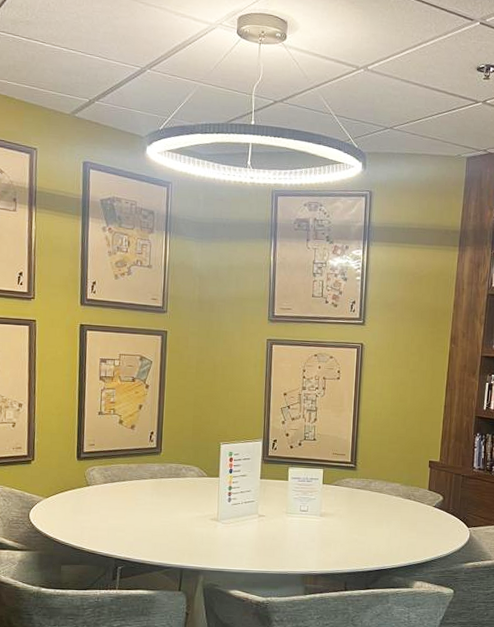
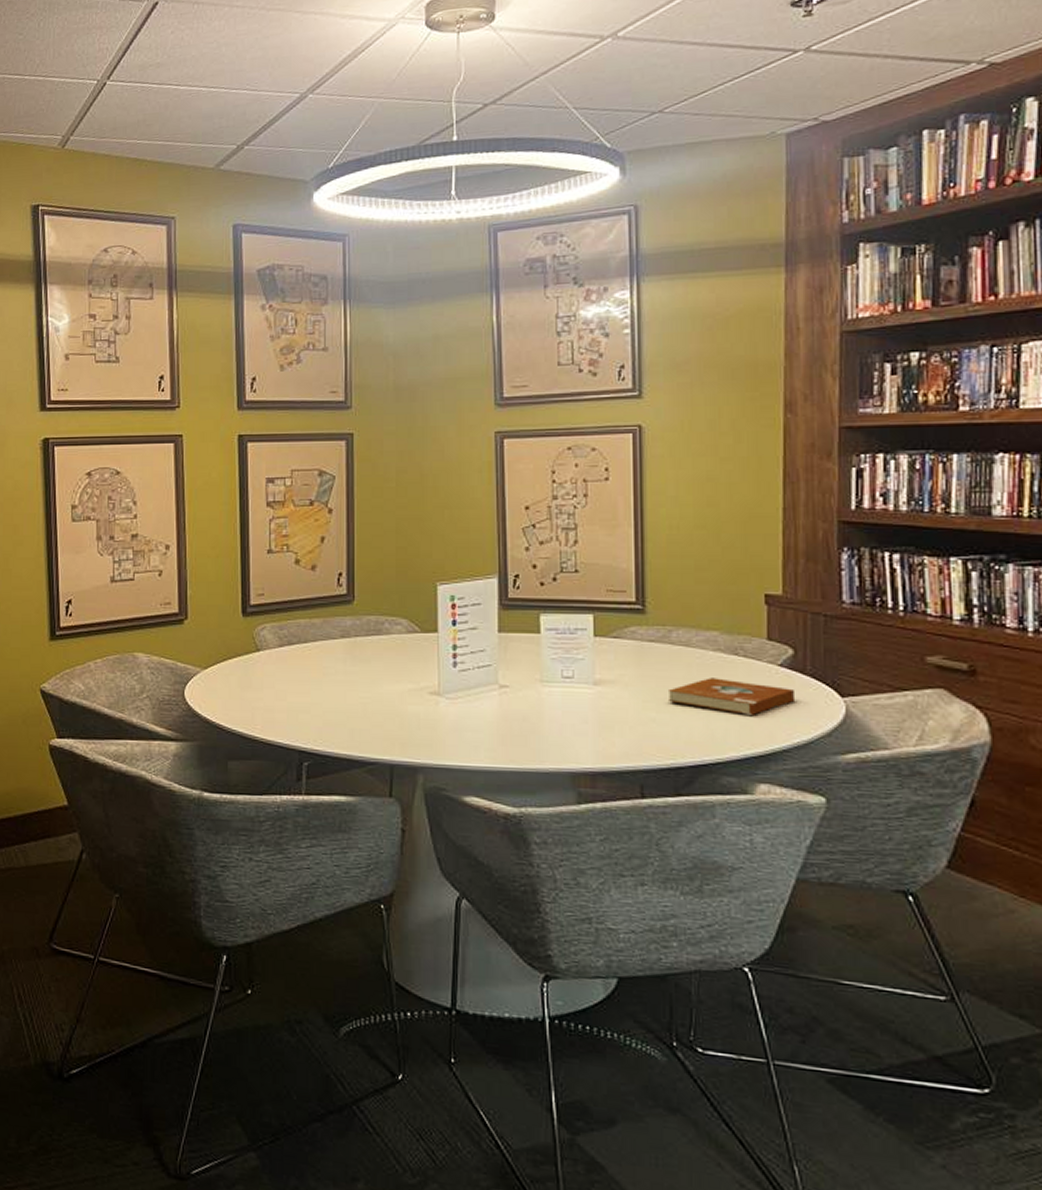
book: none [365,513,442,538] -> present [667,678,796,715]

